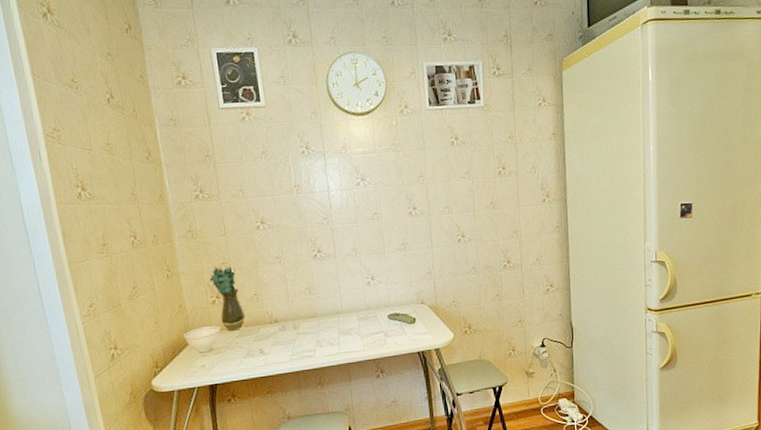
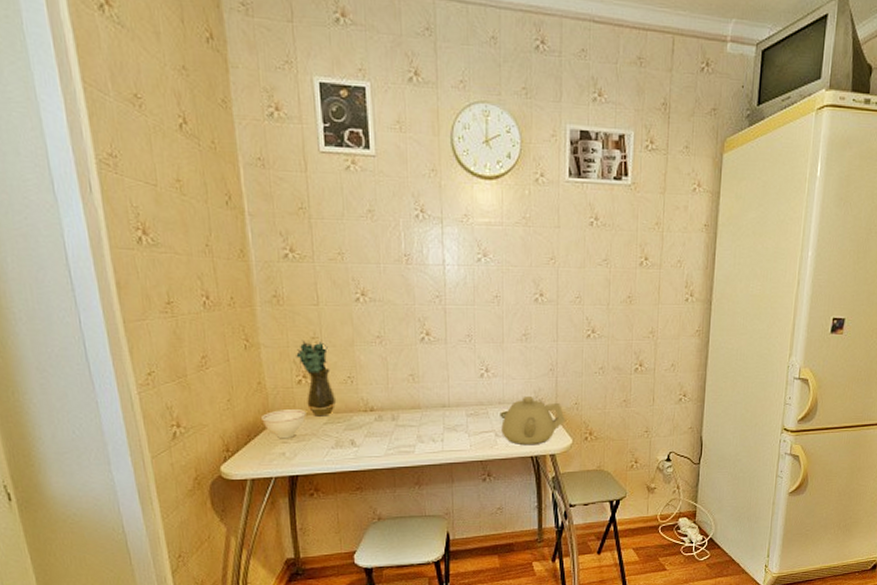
teapot: none [389,298,446,342] -> present [501,397,565,446]

